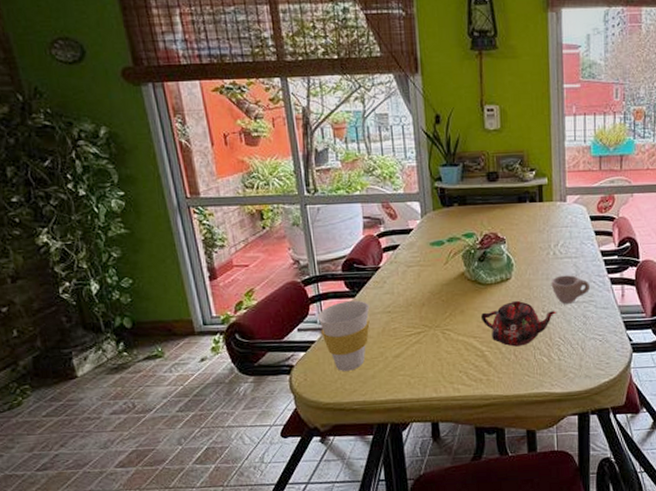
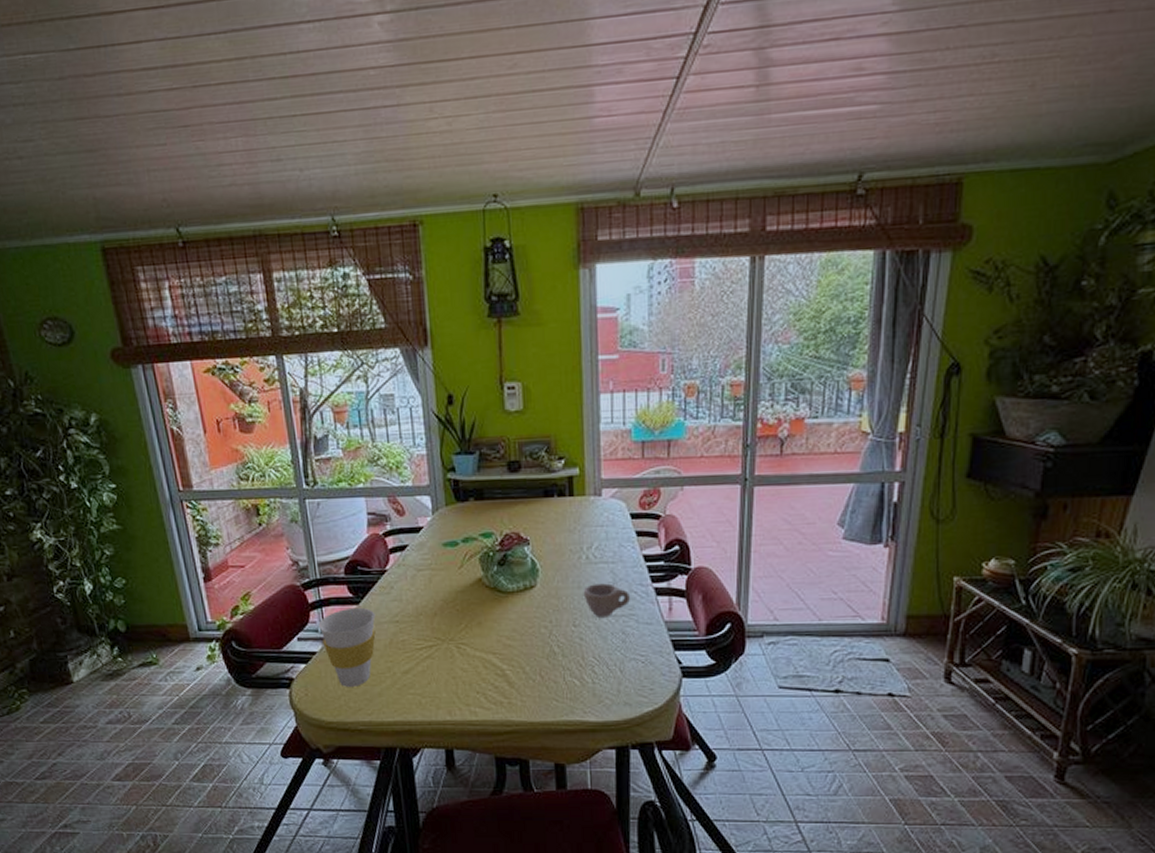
teapot: present [481,300,556,347] -> none [502,611,589,666]

